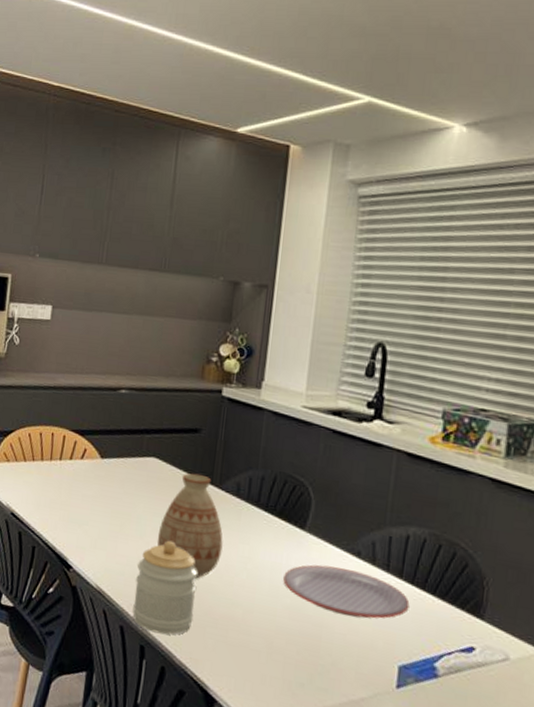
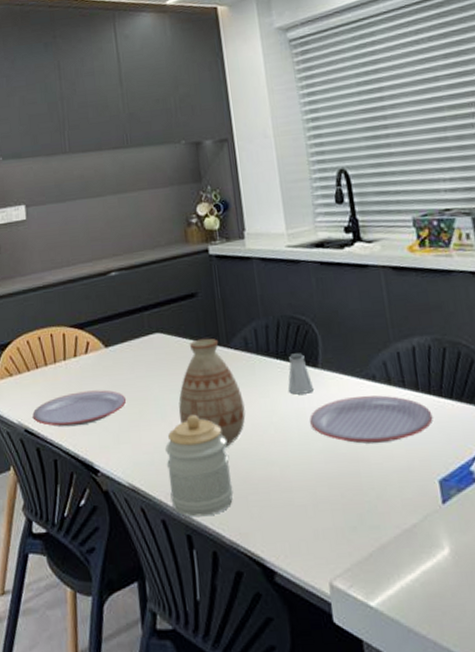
plate: none [20,491,111,524] -> present [32,390,127,427]
saltshaker: none [269,510,296,552] -> present [287,353,314,395]

